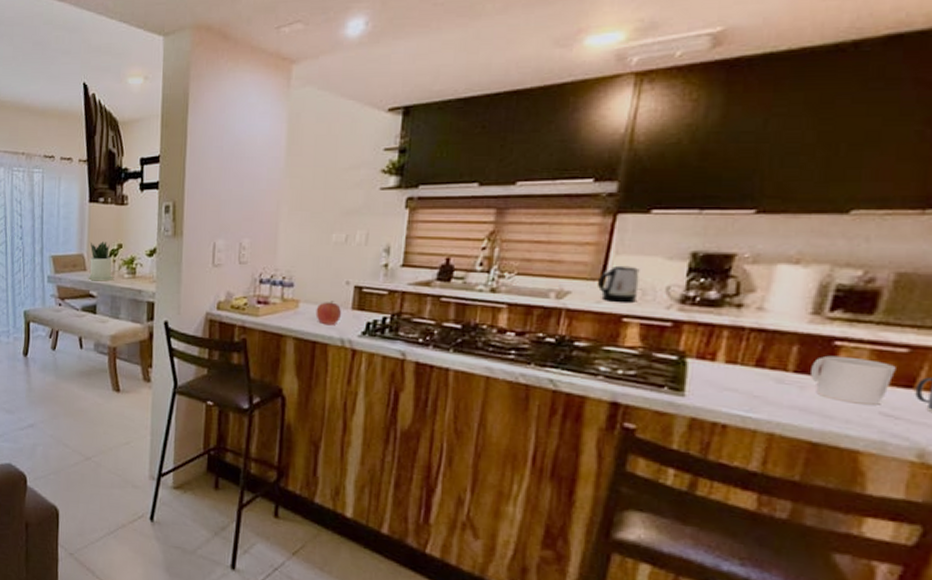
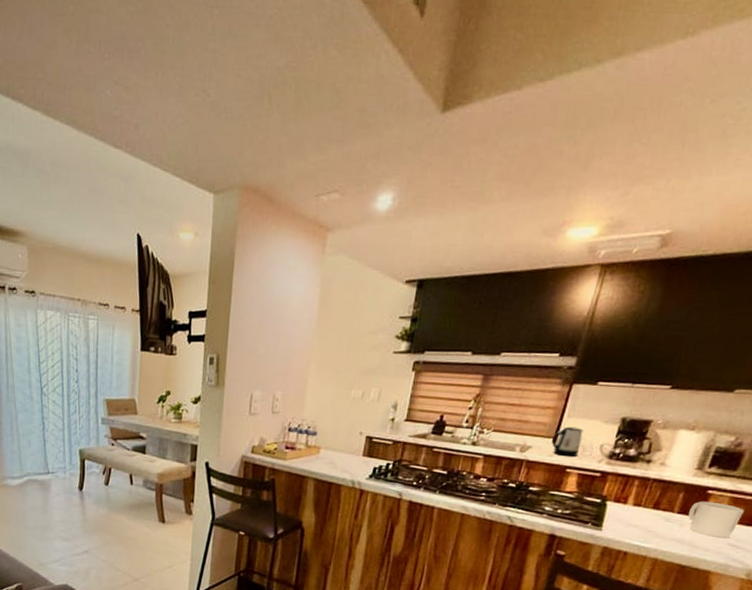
planter: present [88,242,113,282] -> none [138,388,162,425]
fruit: present [315,301,342,325] -> none [333,448,355,469]

